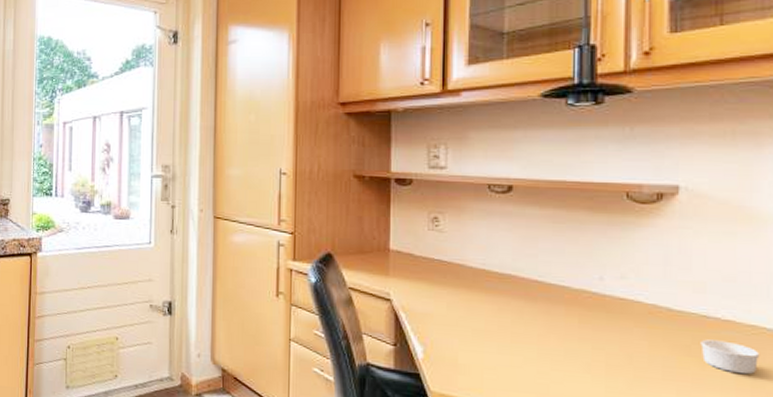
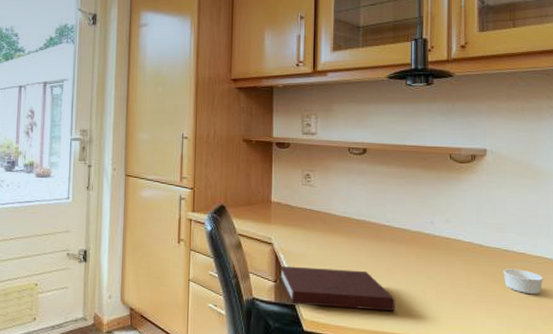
notebook: none [400,326,550,388] -> present [280,265,395,312]

